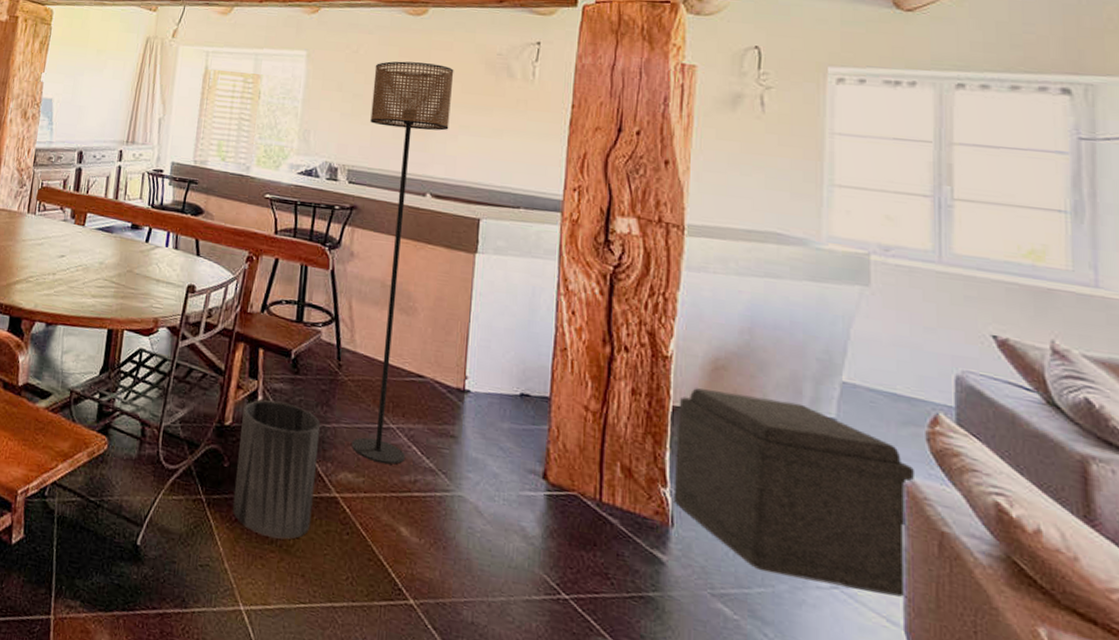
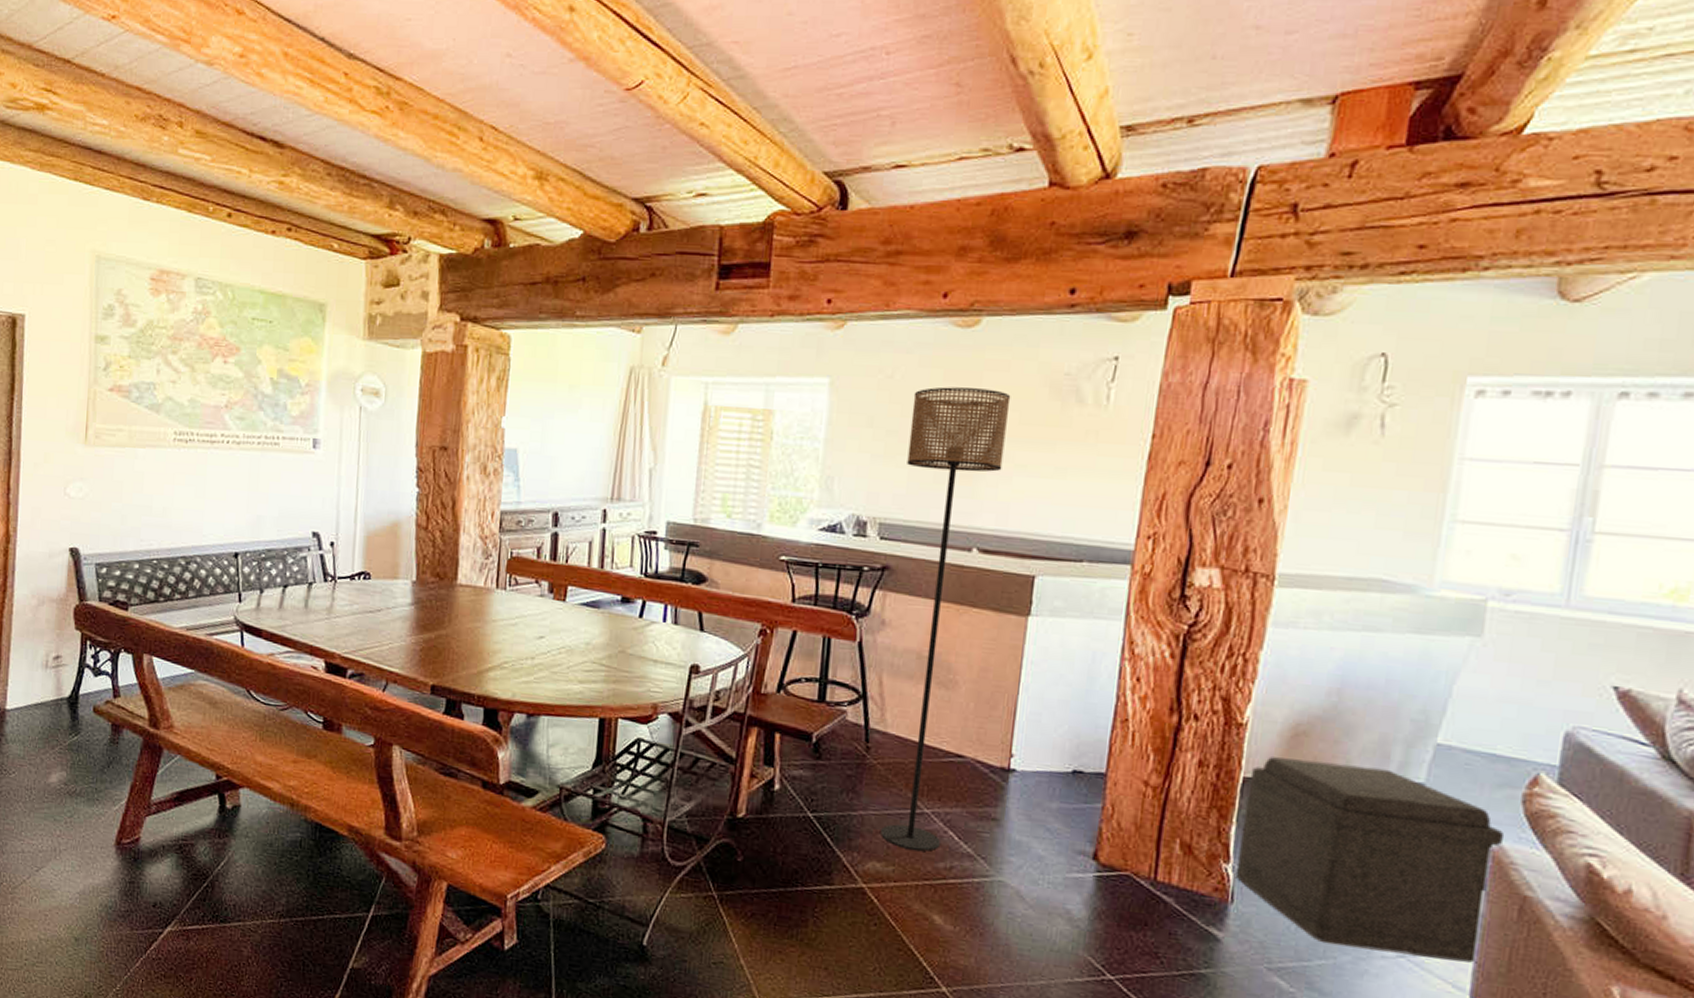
trash can: present [232,399,321,540] -> none [747,788,846,934]

